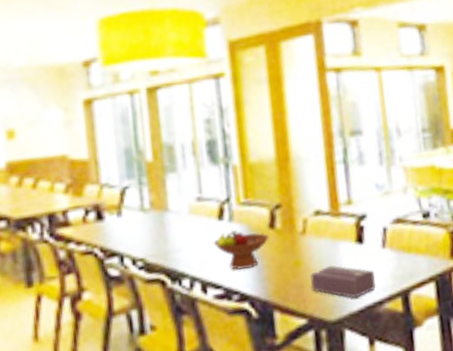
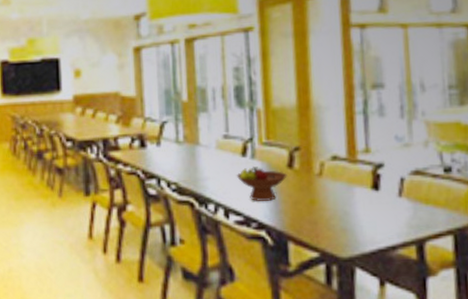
tissue box: present [310,265,376,299] -> none [324,207,389,241]

